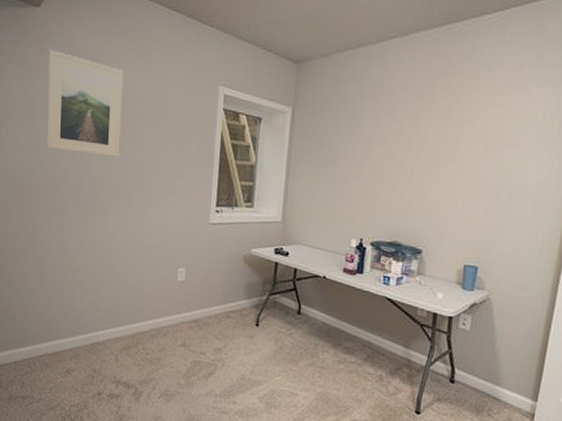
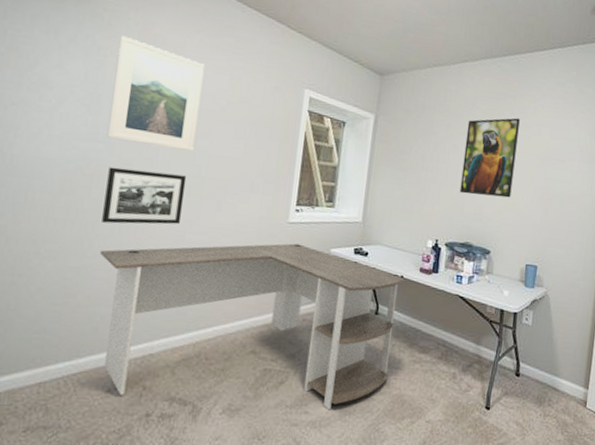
picture frame: none [49,175,115,227] -> present [102,166,187,225]
desk: none [49,244,327,402] -> present [99,243,404,410]
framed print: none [387,98,460,192] -> present [459,117,520,198]

